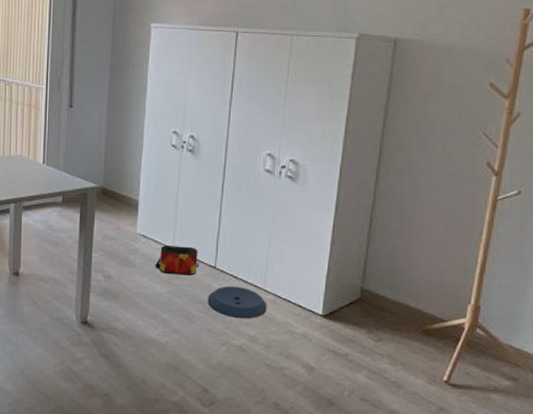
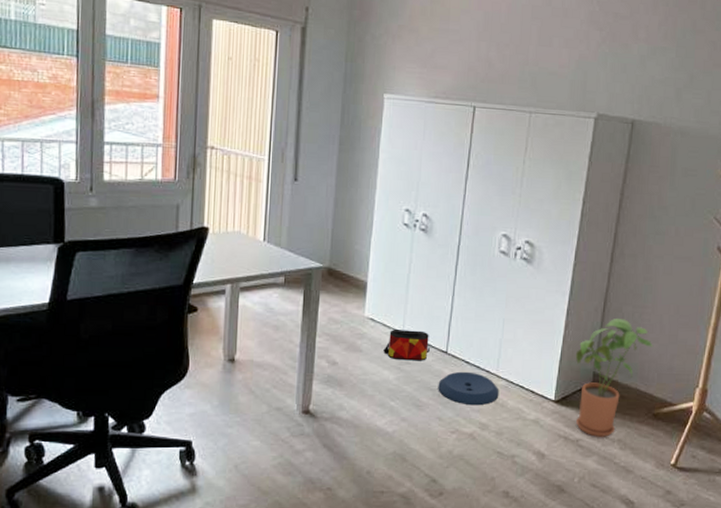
house plant: none [342,234,423,352] -> present [575,318,654,437]

